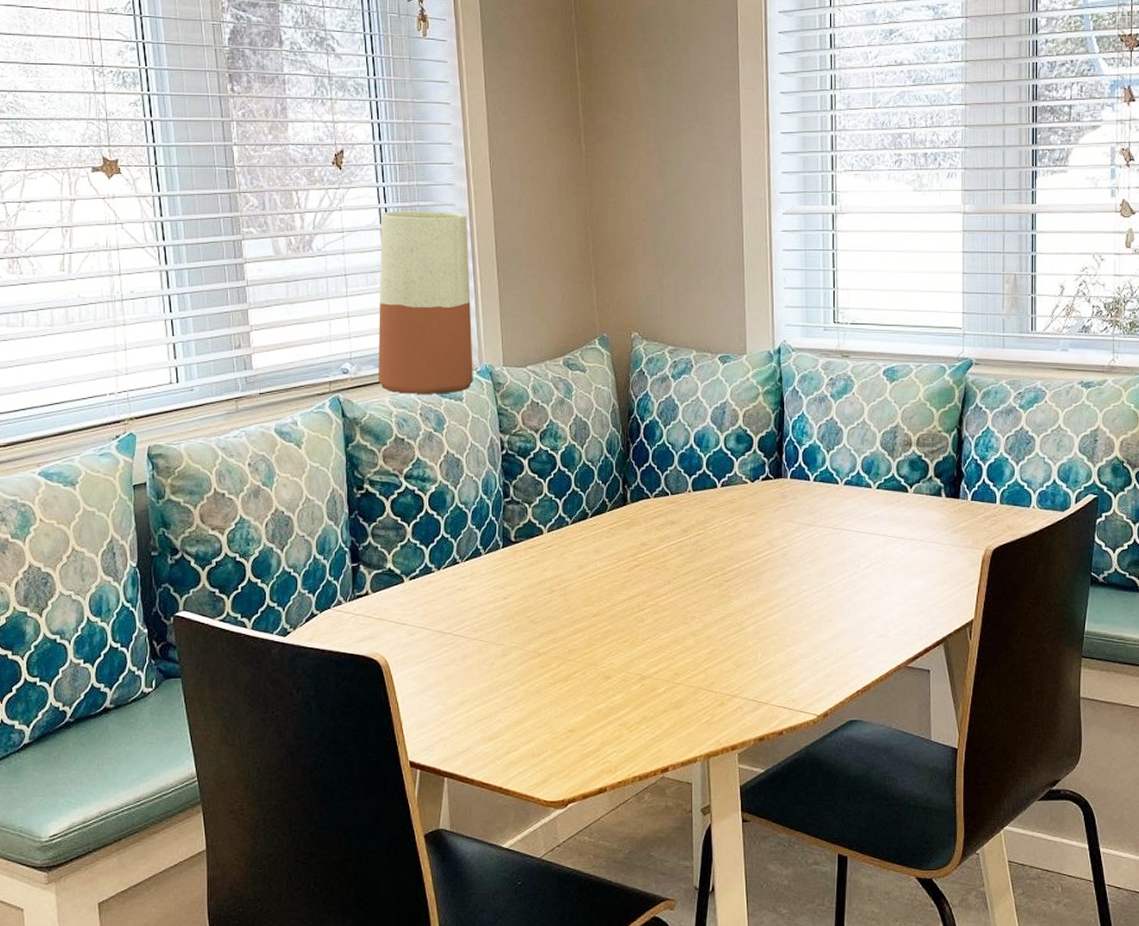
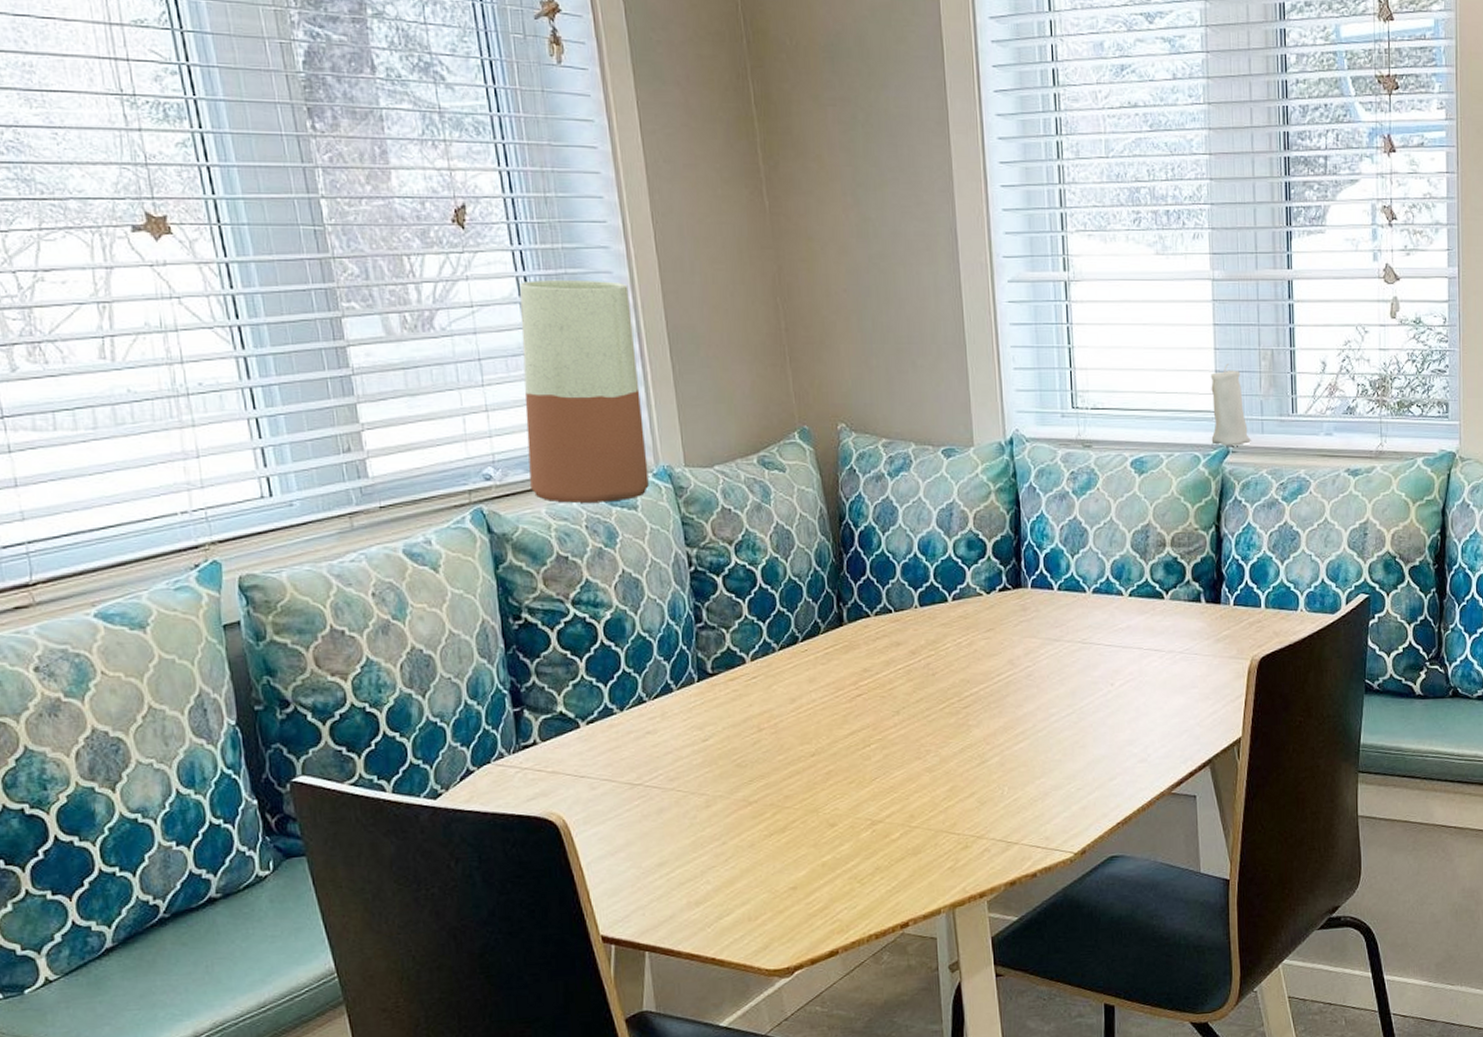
candle: none [957,285,993,360] -> present [1210,363,1251,447]

